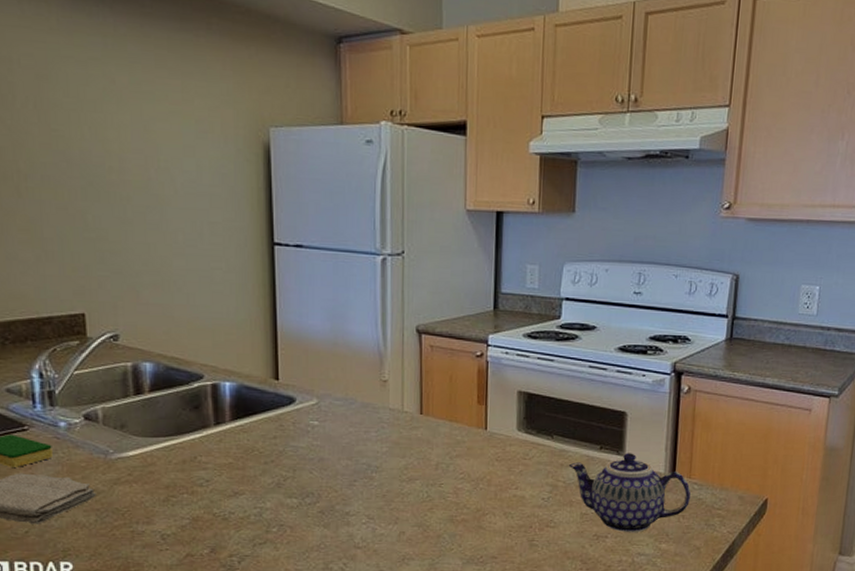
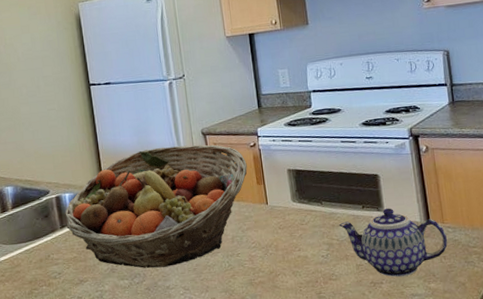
fruit basket: none [222,340,468,489] -> present [65,144,248,268]

